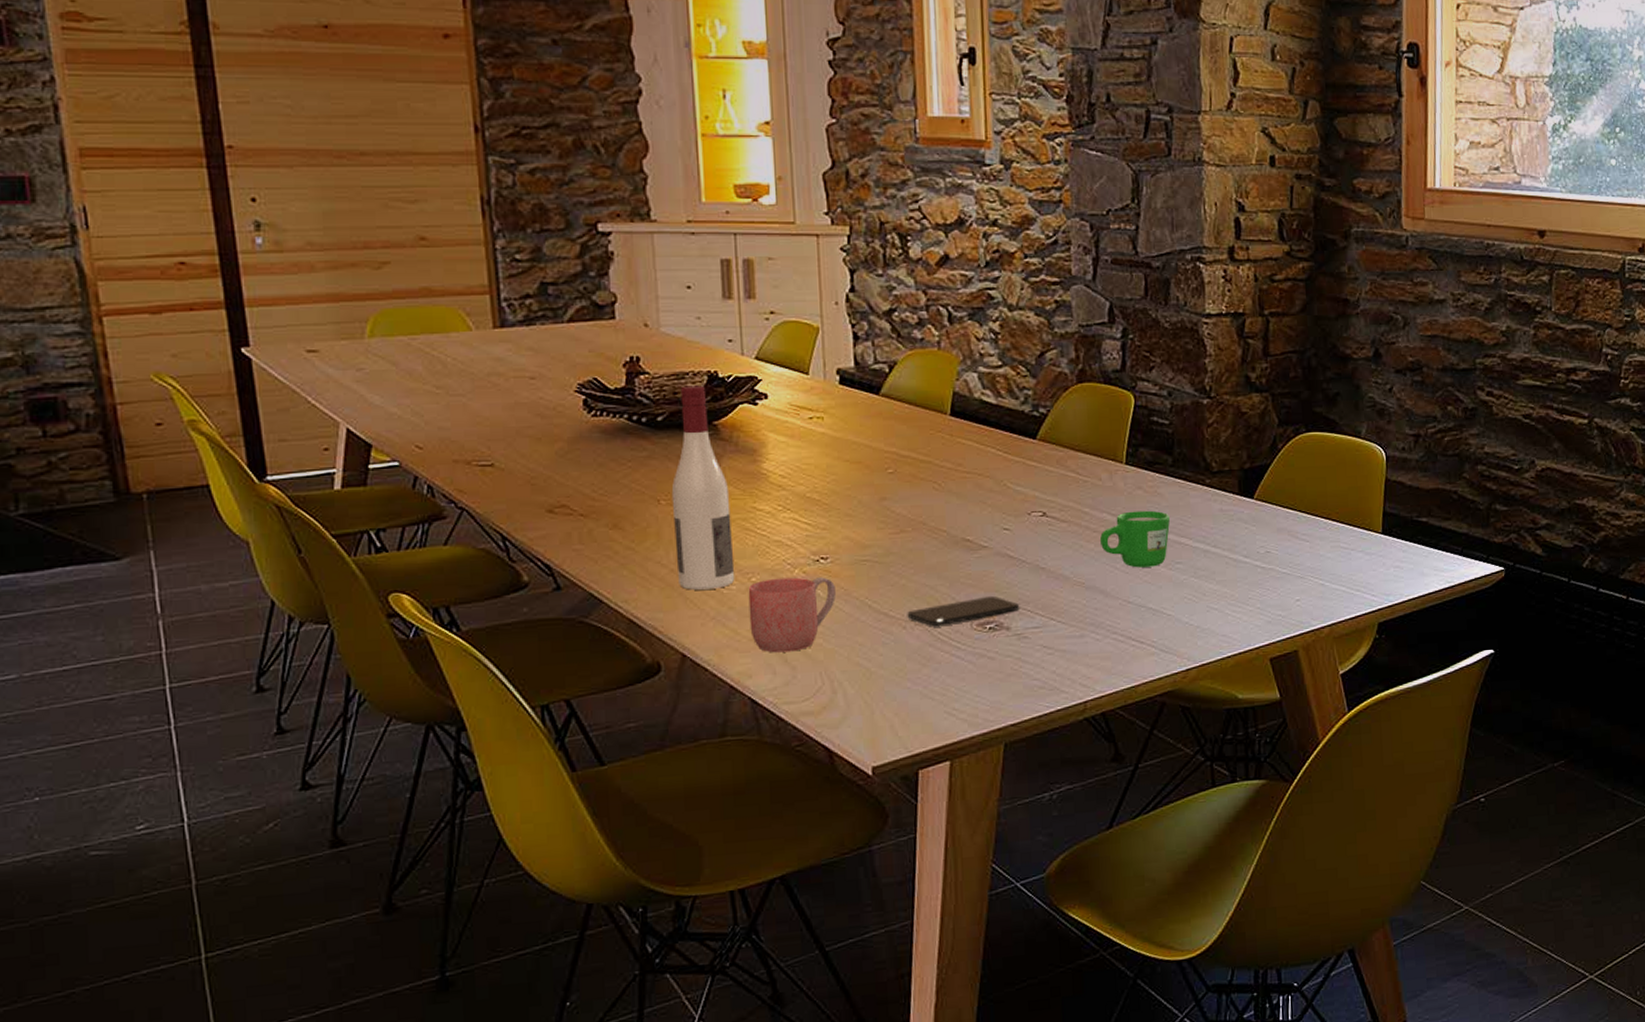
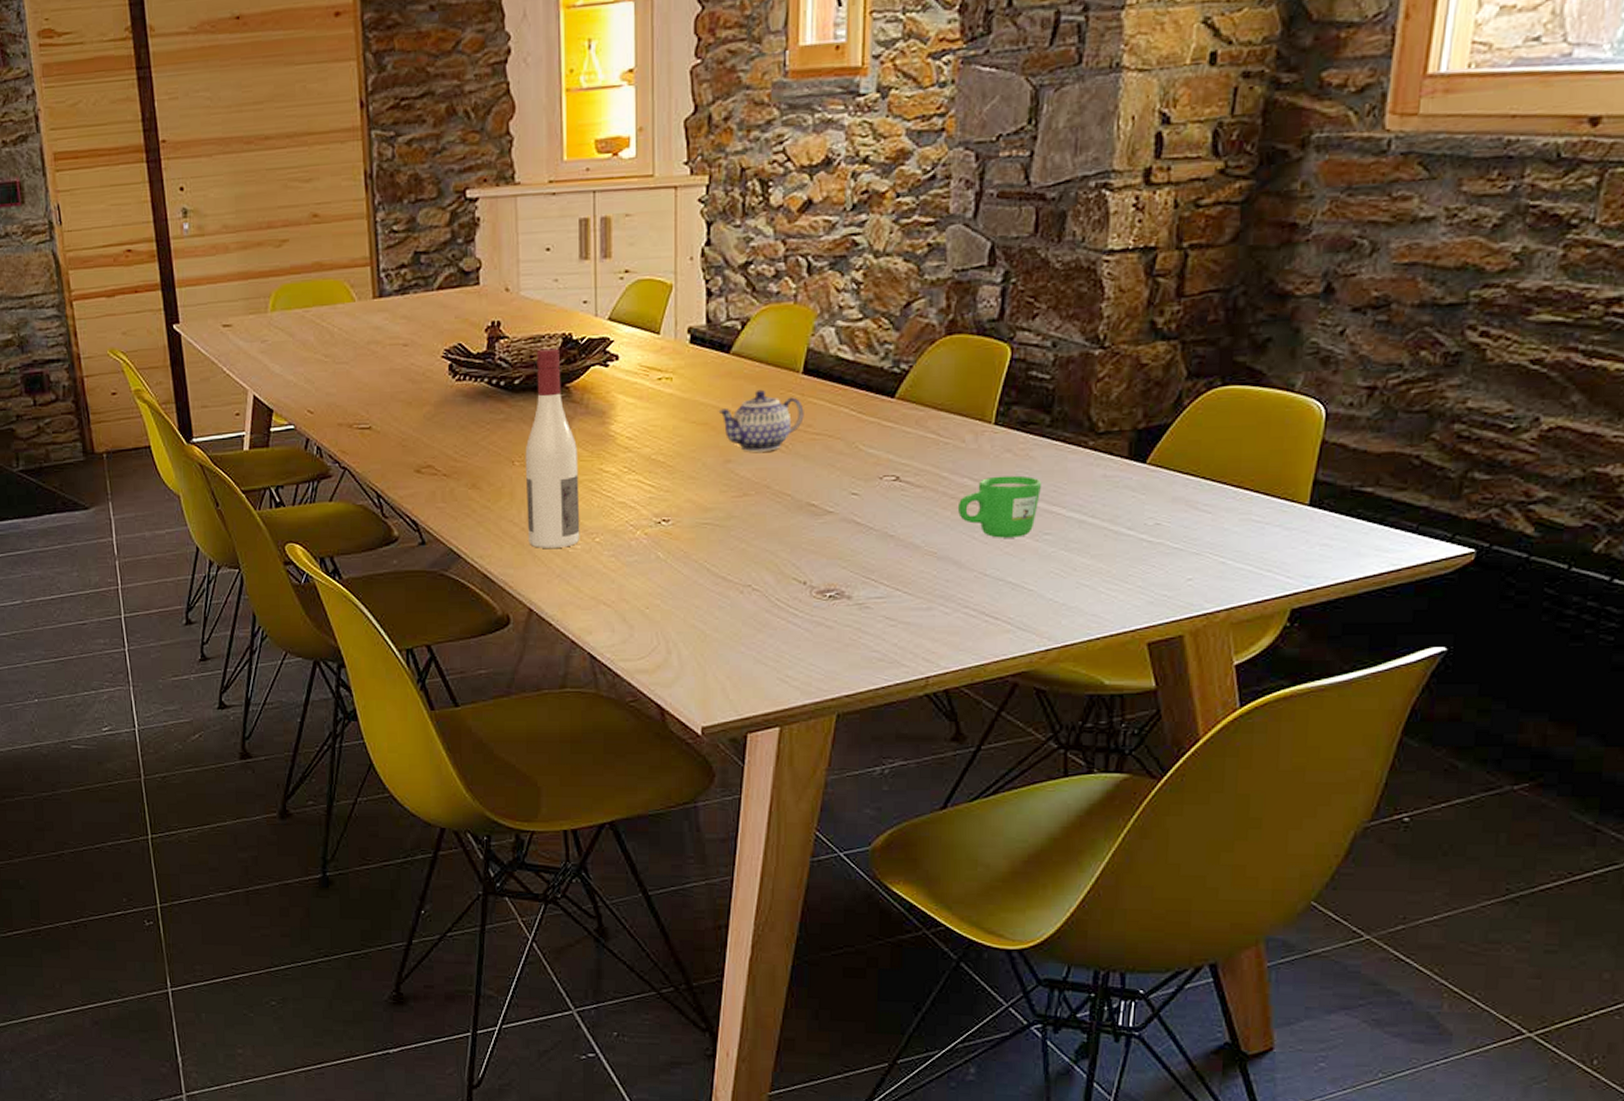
mug: present [748,577,836,653] -> none [592,538,675,611]
teapot: none [871,430,954,490] -> present [718,389,804,452]
smartphone: present [907,595,1020,626] -> none [745,563,864,592]

